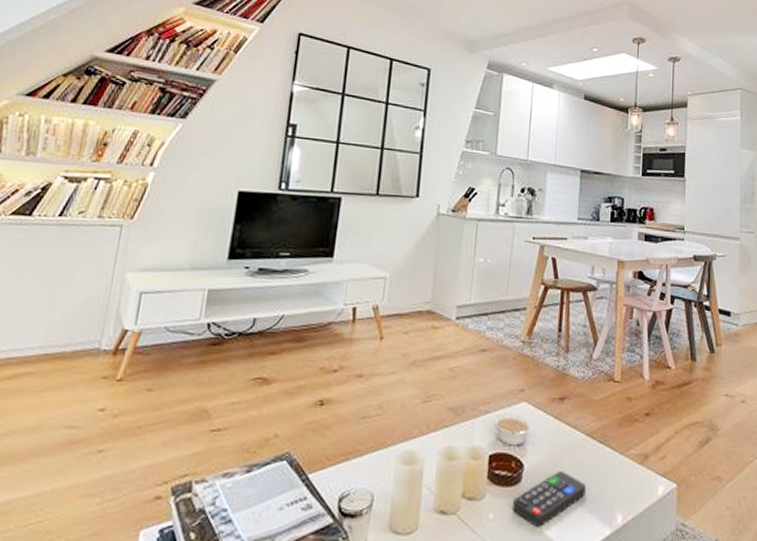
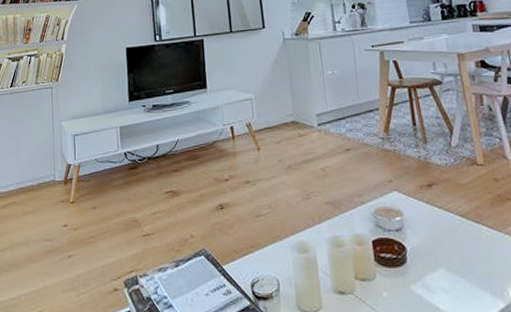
remote control: present [513,470,586,528] -> none [403,250,472,304]

